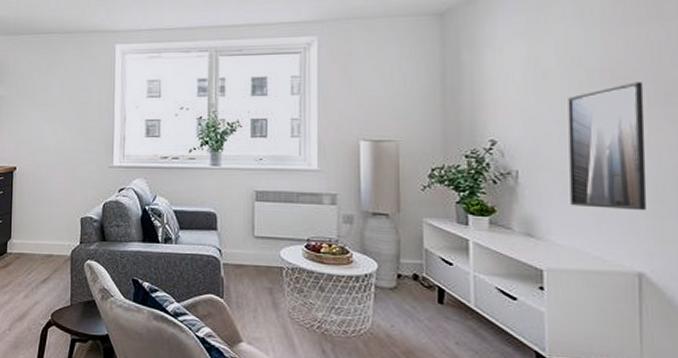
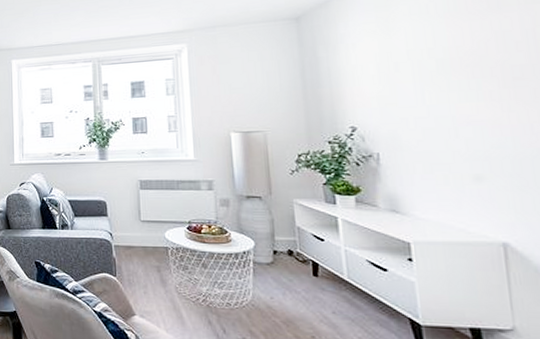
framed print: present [568,82,648,211] -> none [420,68,506,185]

